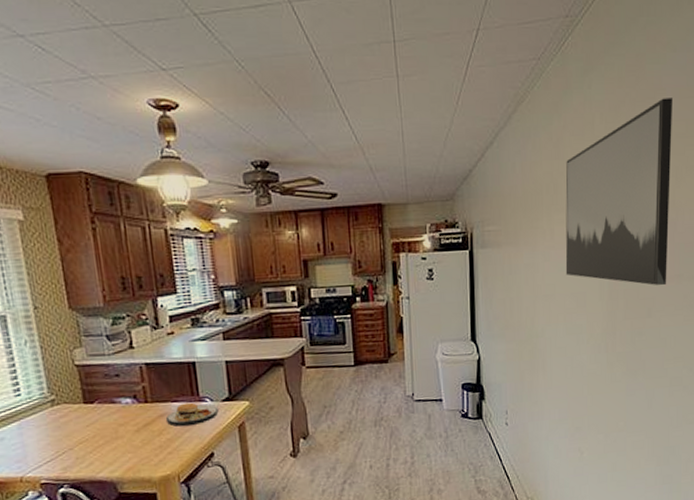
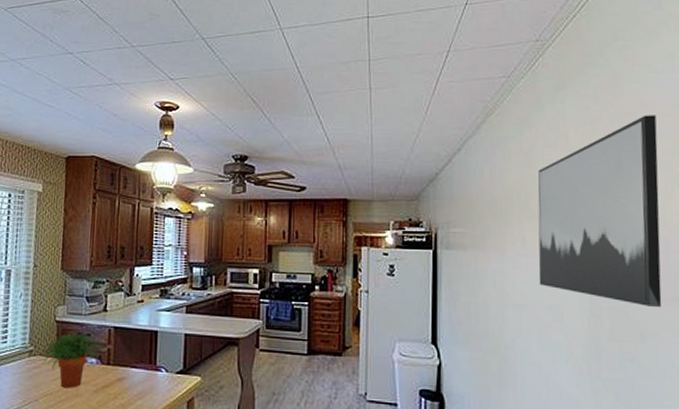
potted plant: none [64,374,138,433] -> present [39,332,104,388]
plate: present [165,401,219,427] -> none [122,369,172,393]

